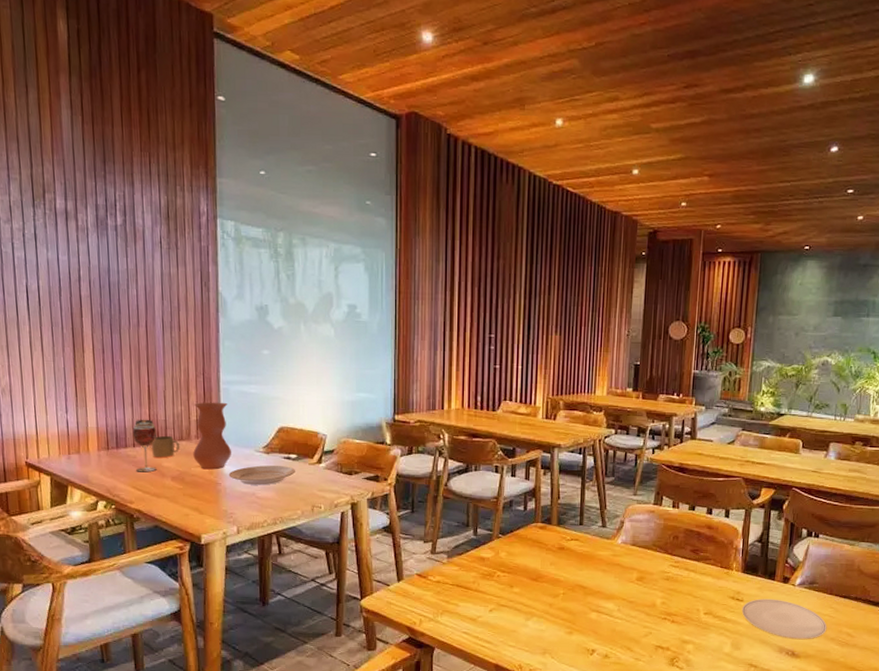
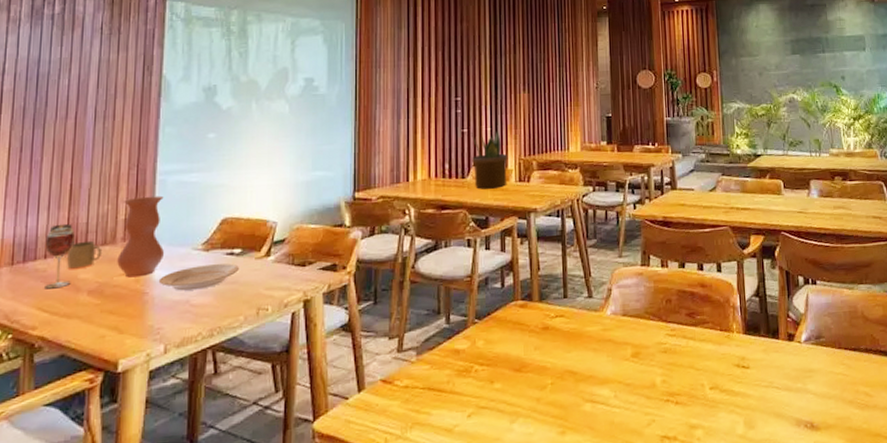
planter: none [503,369,537,423] -> present [472,130,508,189]
plate: present [741,598,827,640] -> none [749,361,843,408]

